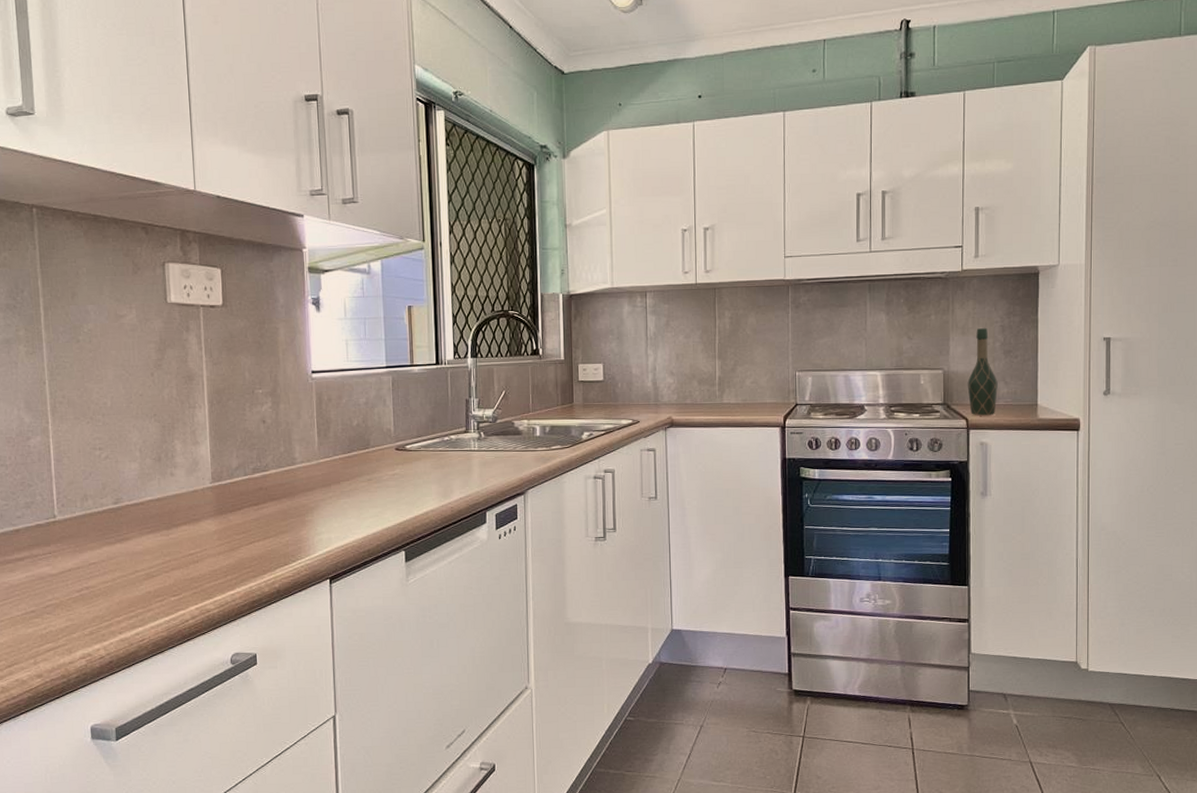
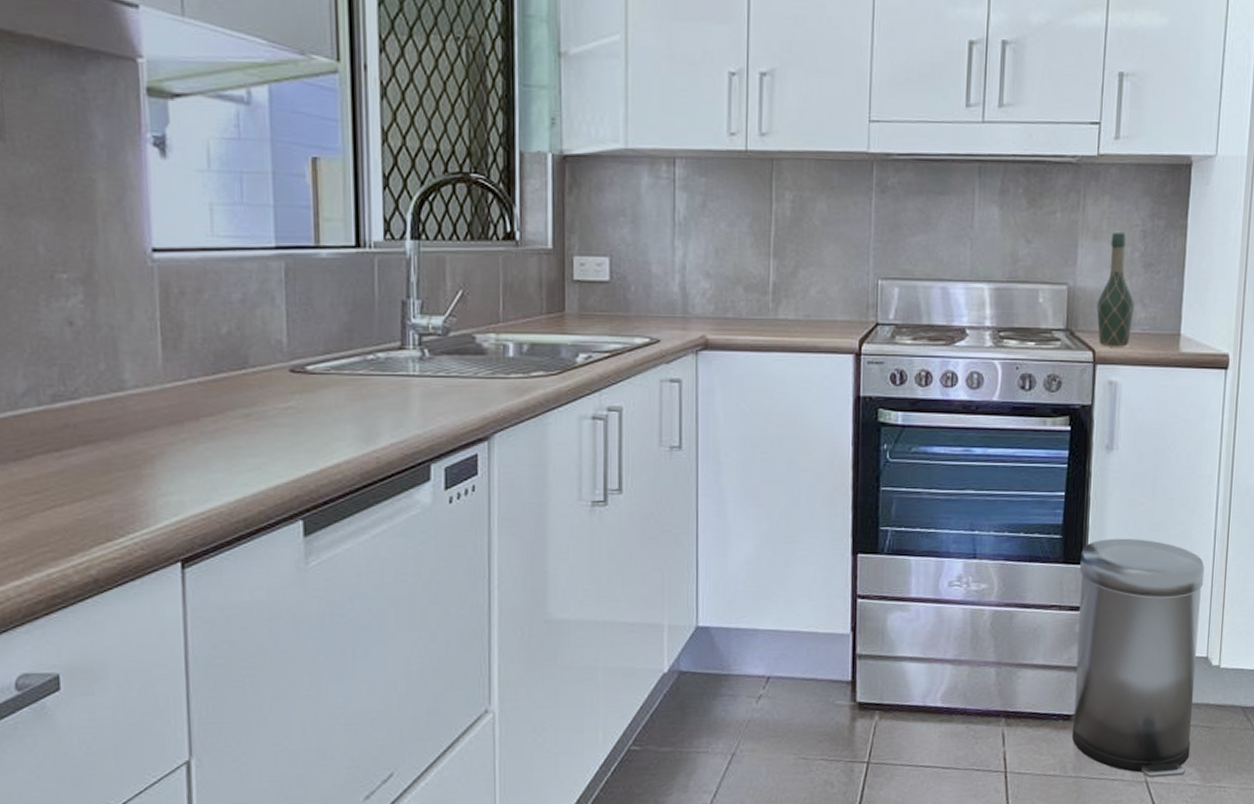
pedal bin: none [965,565,1070,759] -> present [1071,538,1205,778]

